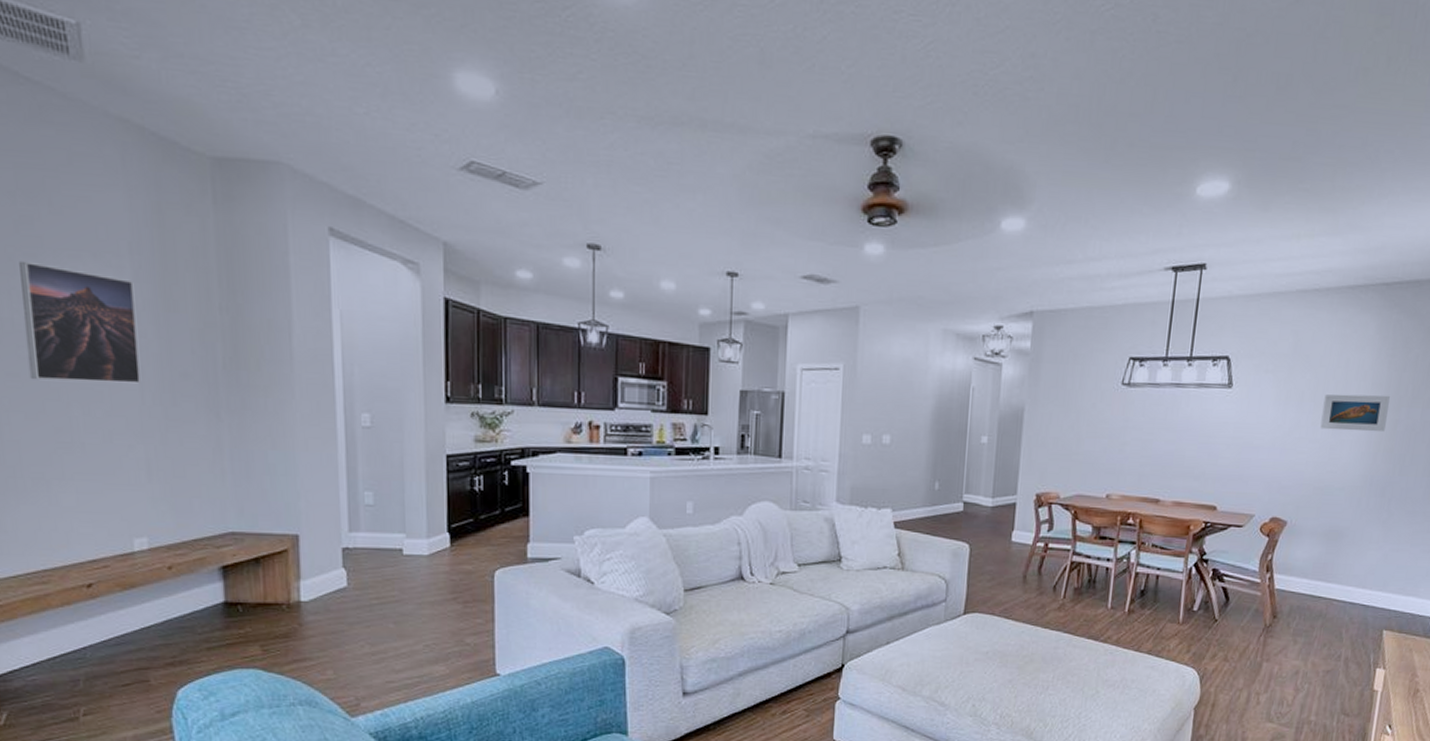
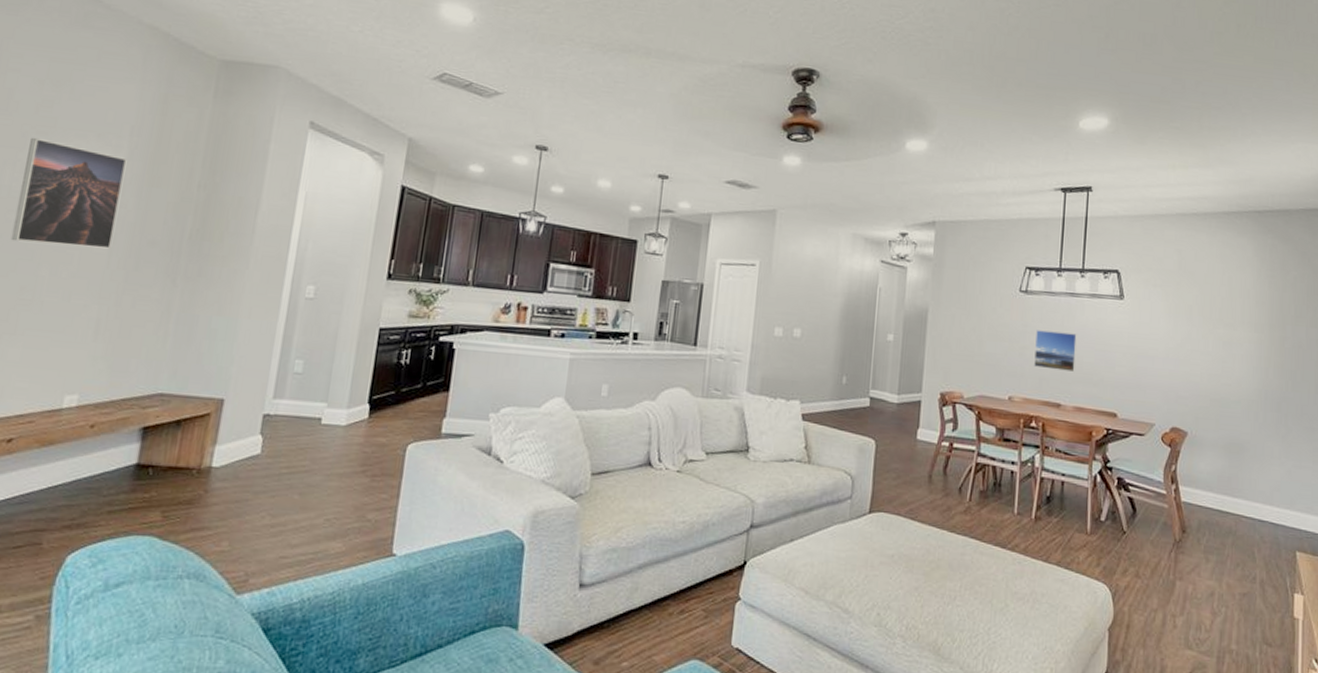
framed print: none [1134,424,1180,466] -> present [1034,330,1077,372]
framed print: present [1320,394,1390,432] -> none [1211,310,1274,348]

